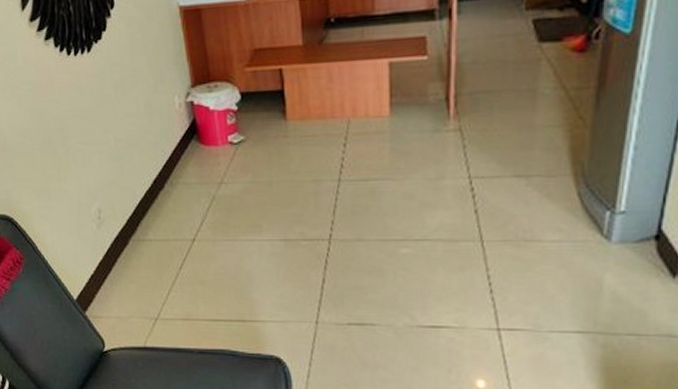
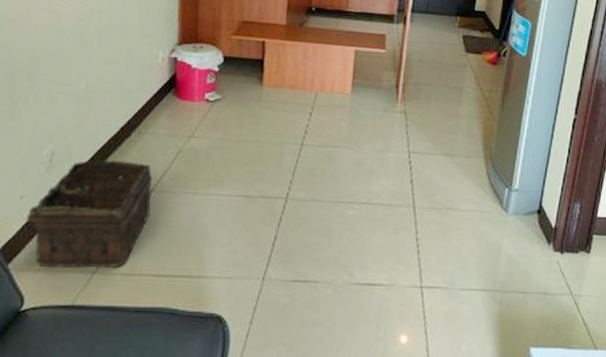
basket: none [82,213,196,315] -> present [20,159,153,269]

